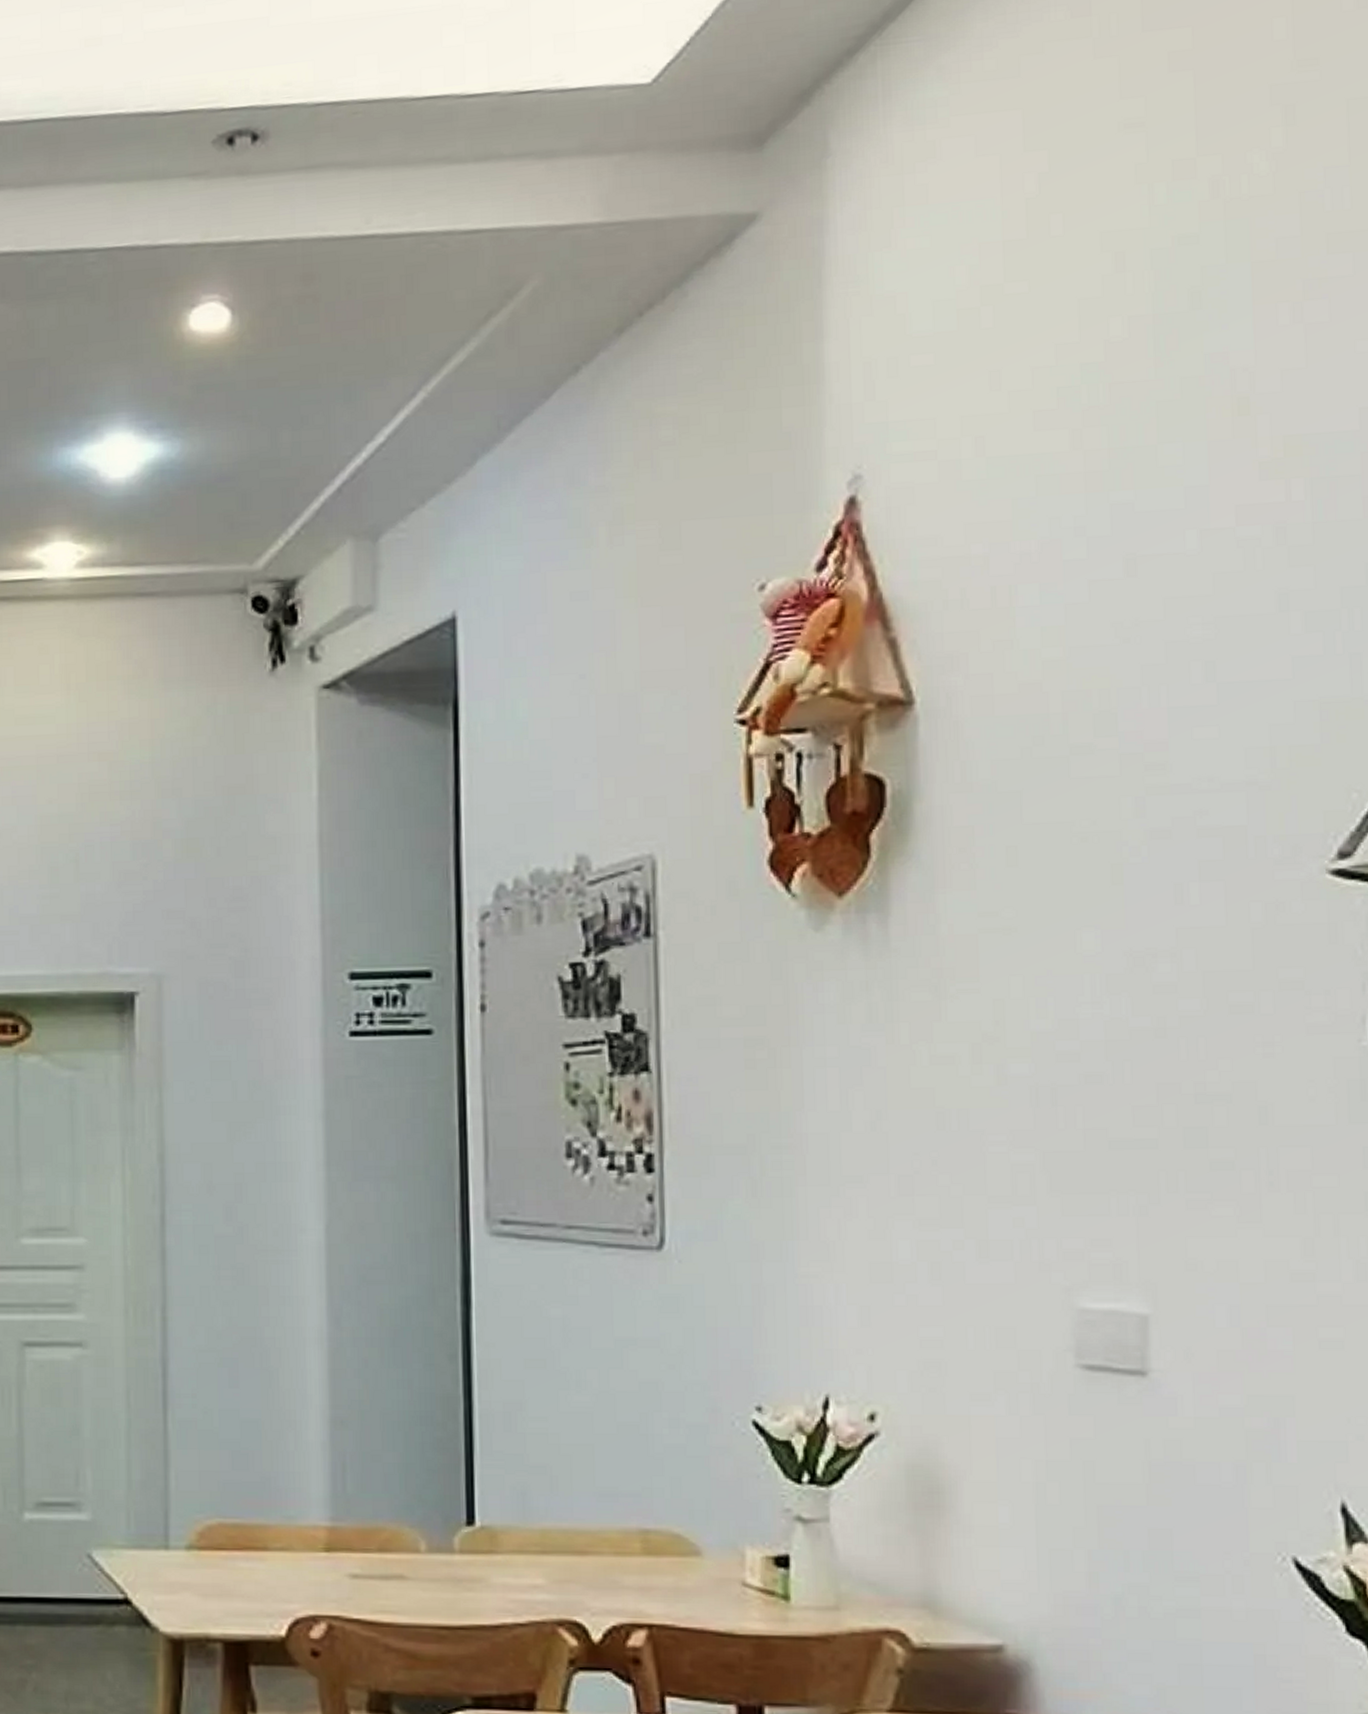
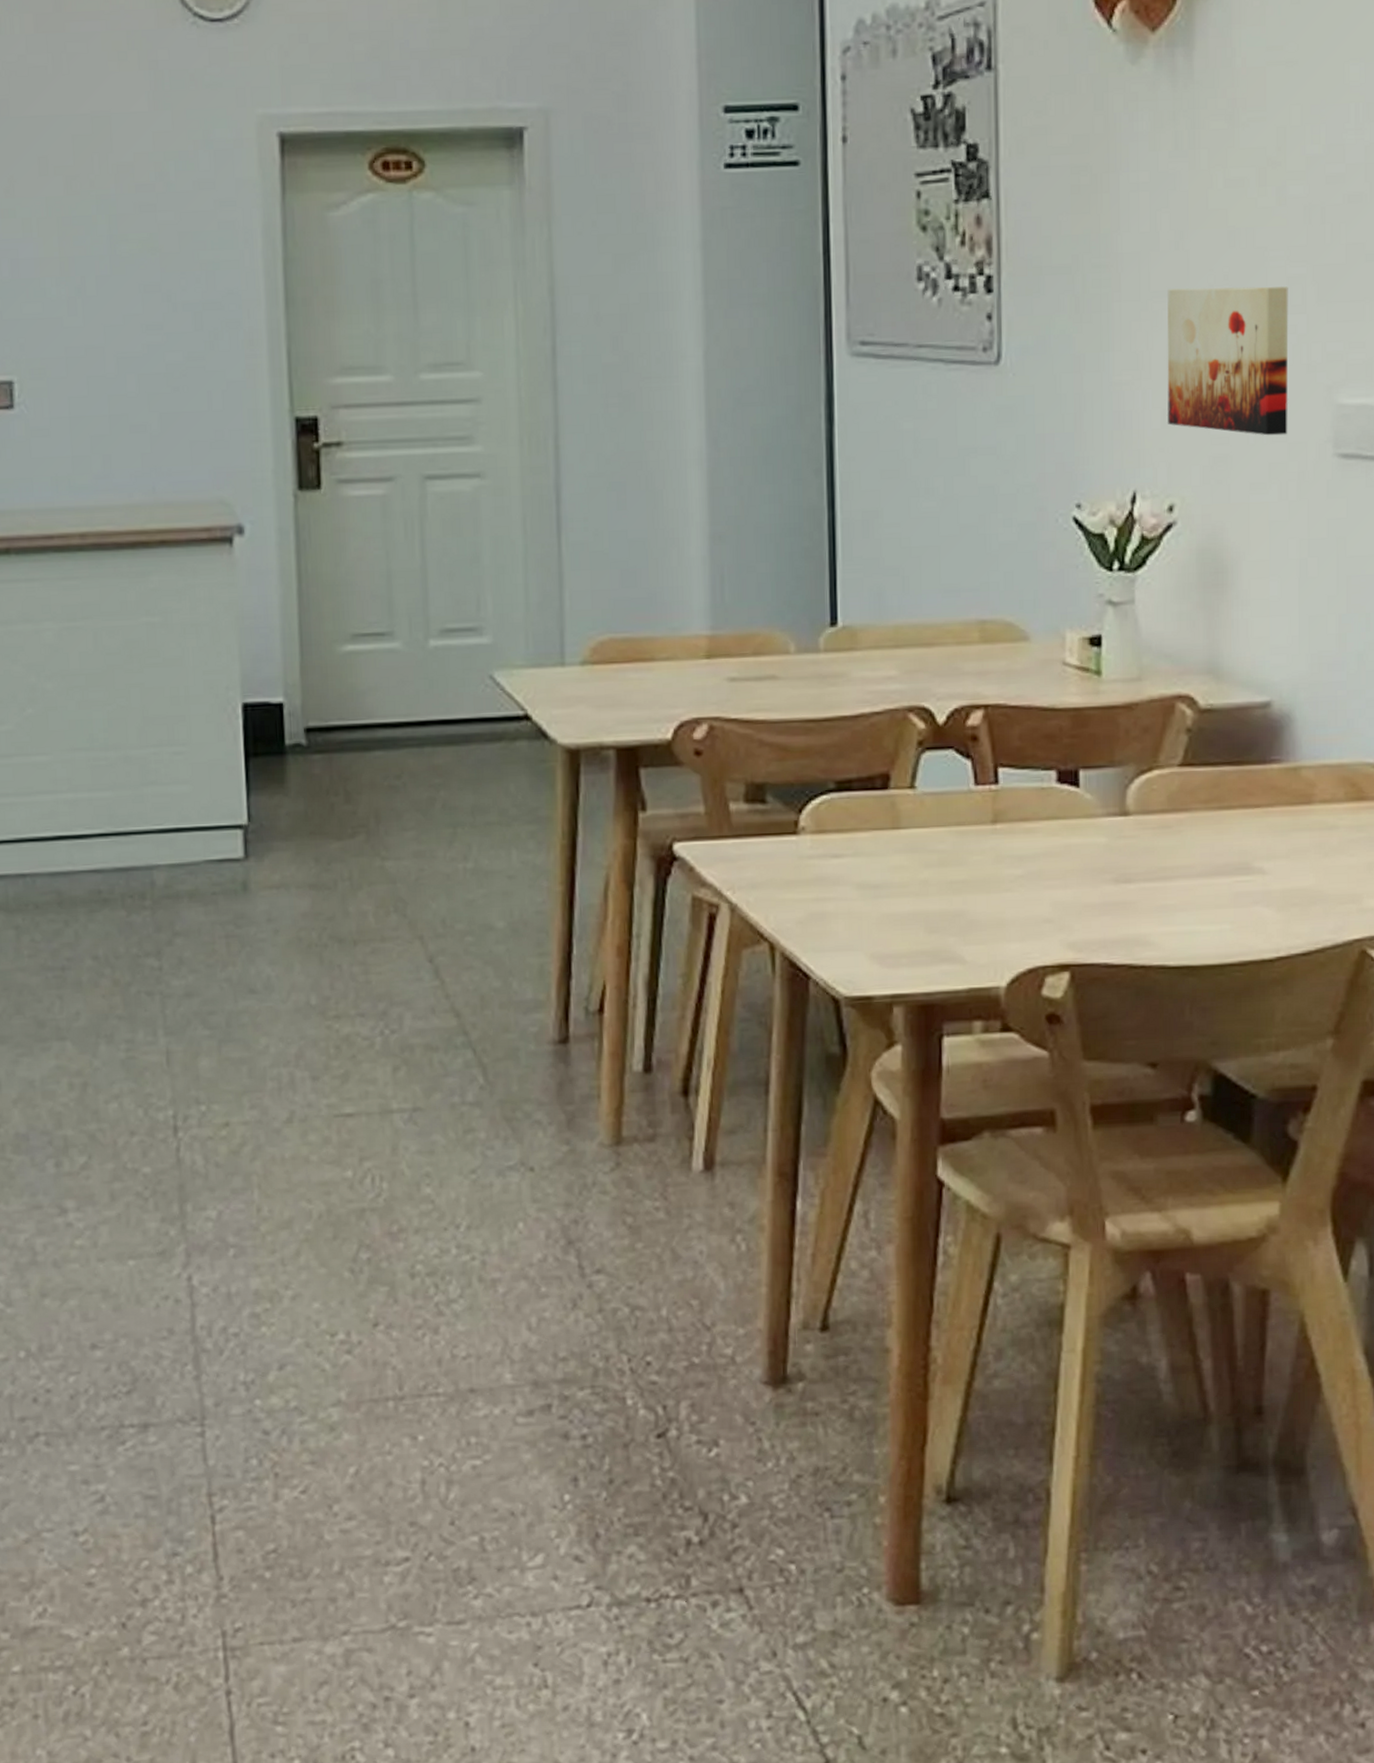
wall art: none [863,1173,1017,1341] -> present [1167,286,1289,436]

